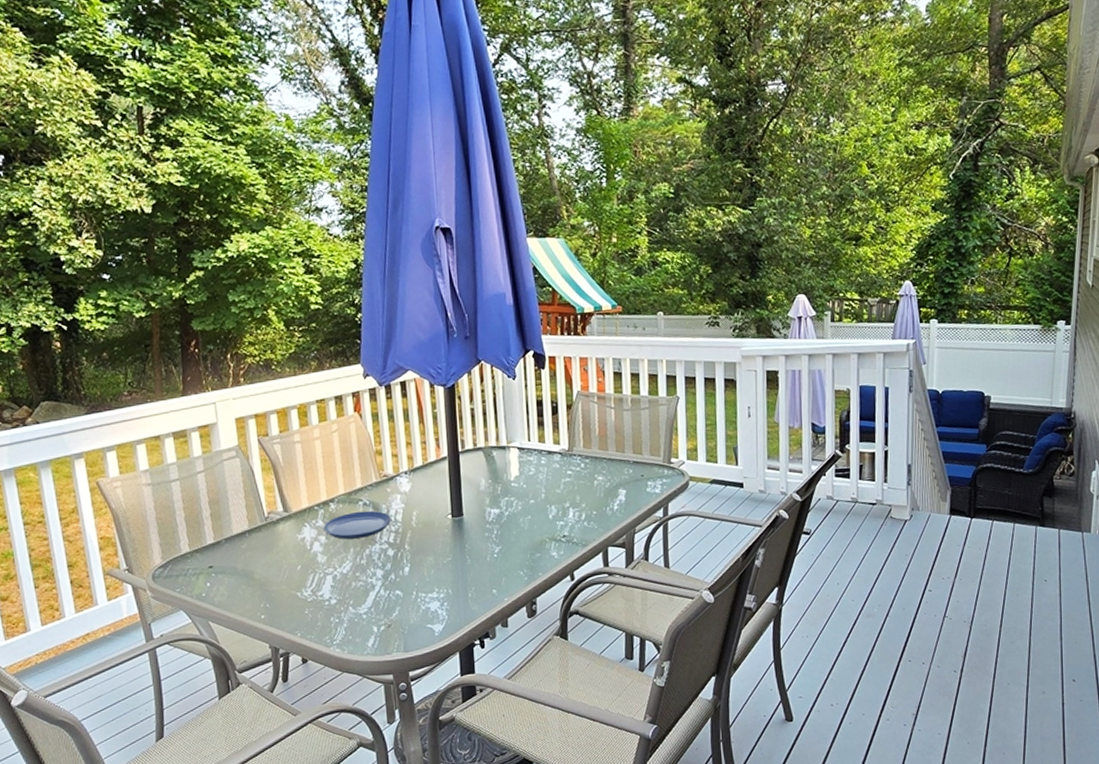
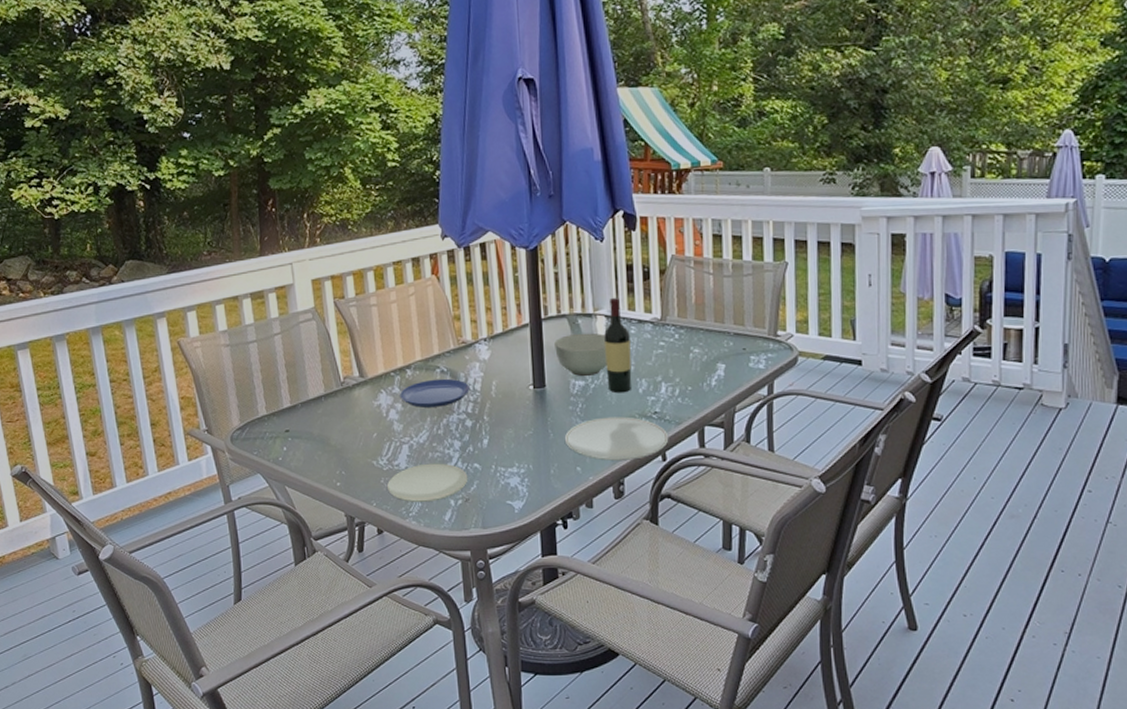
plate: none [311,591,391,631] -> present [386,463,468,503]
bowl: none [471,464,520,505] -> present [554,333,607,376]
plate: none [481,541,577,583] -> present [564,416,669,461]
wine bottle: none [516,430,543,520] -> present [603,297,632,394]

